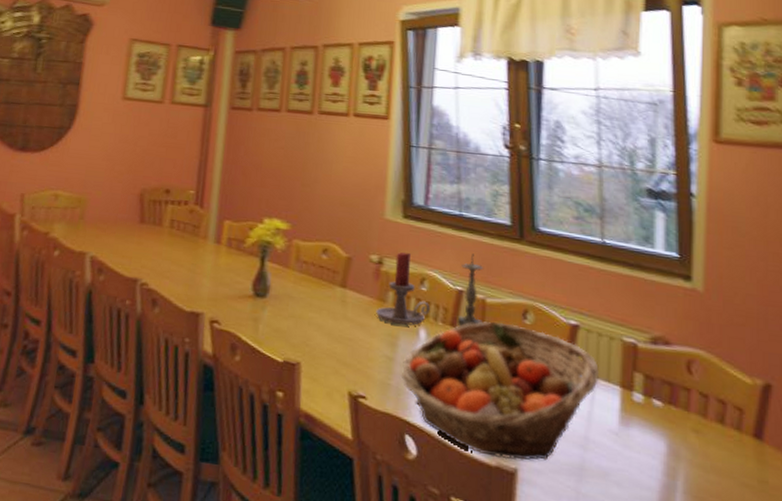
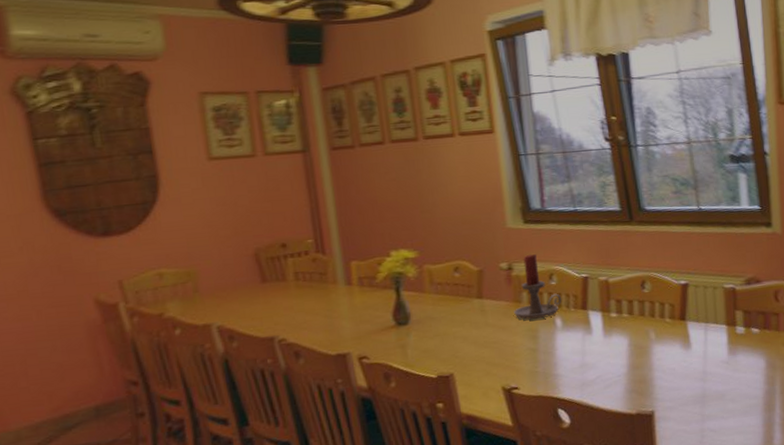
fruit basket: present [402,321,599,460] -> none [545,295,709,407]
candle holder: present [457,253,484,327] -> none [583,242,609,308]

